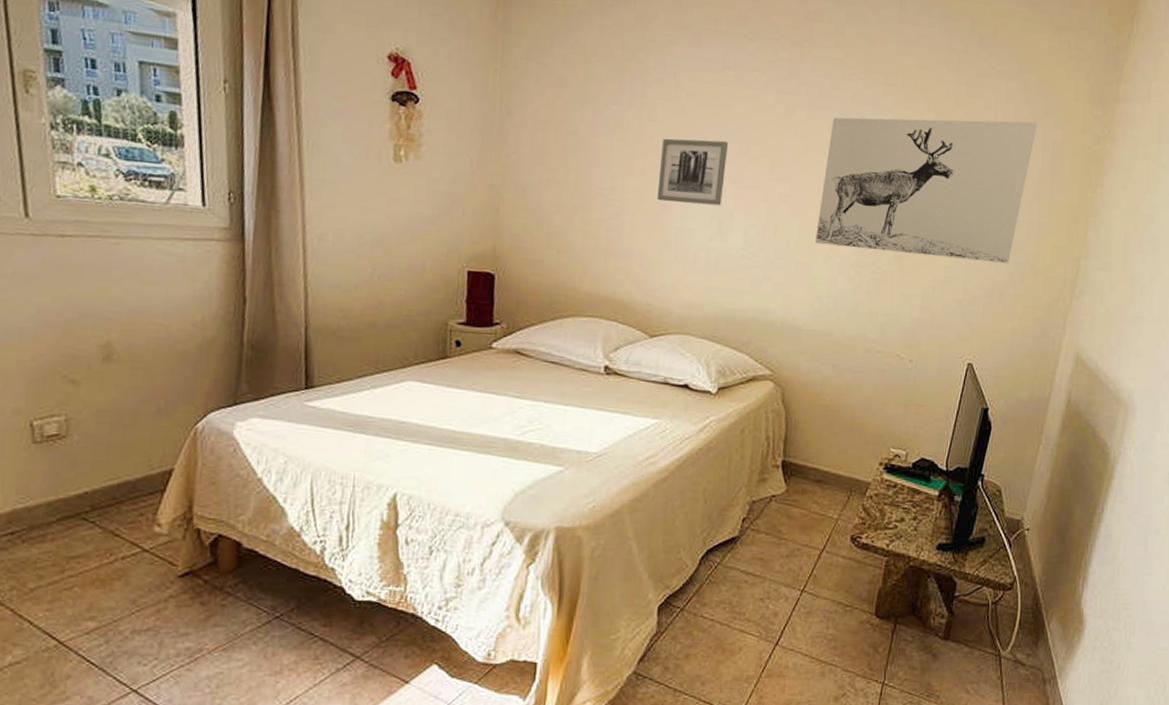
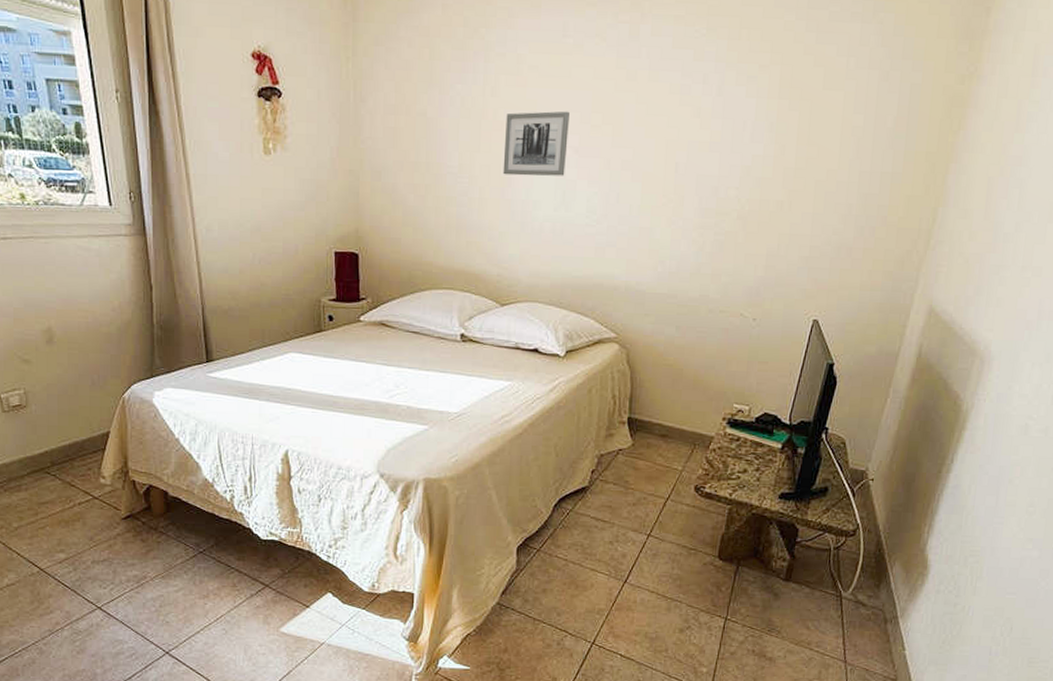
wall art: present [815,117,1038,264] -> none [658,65,894,217]

